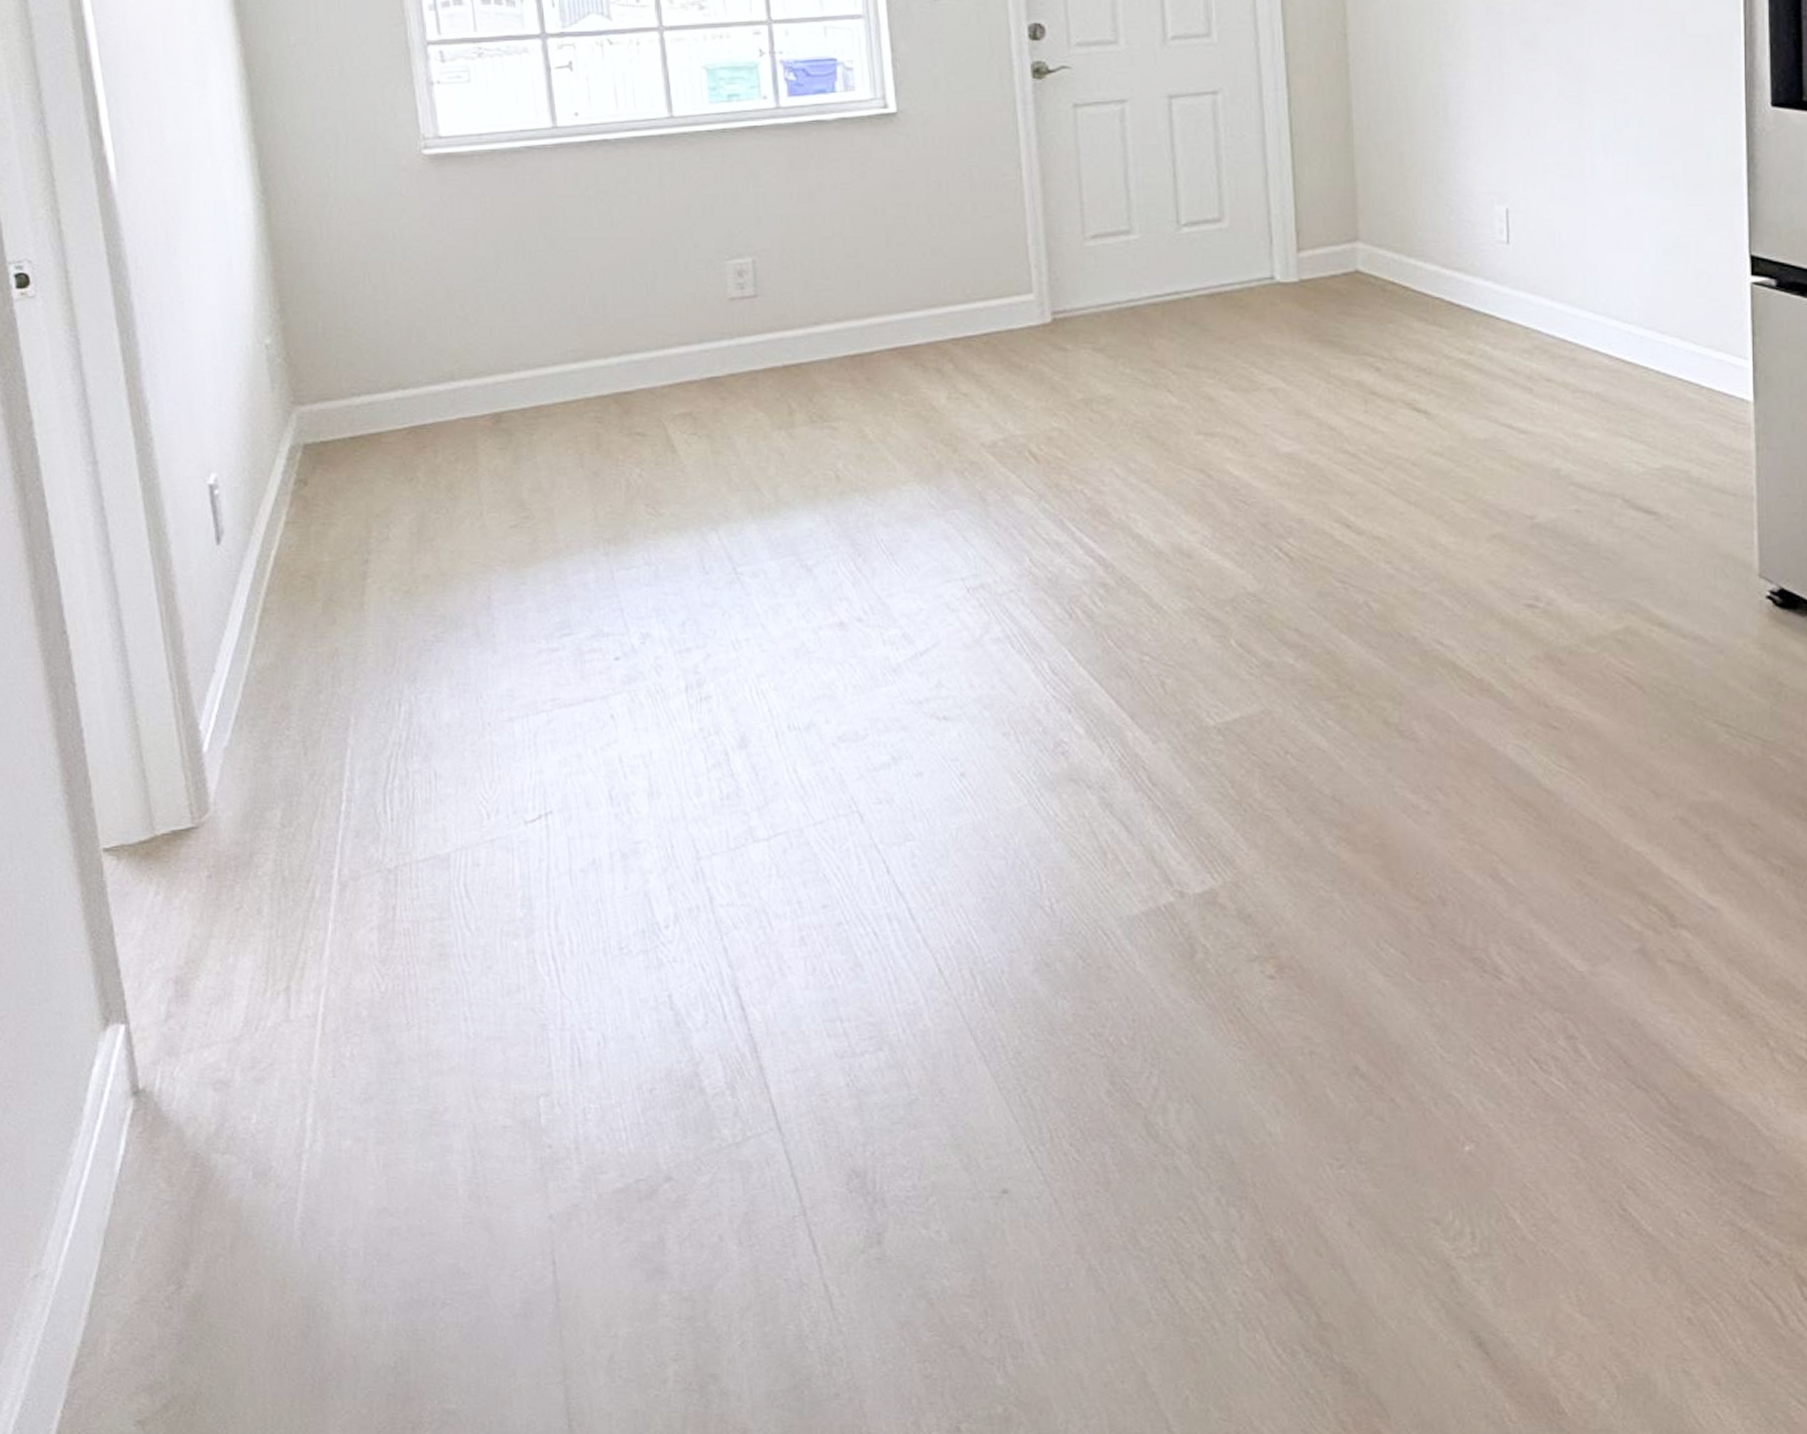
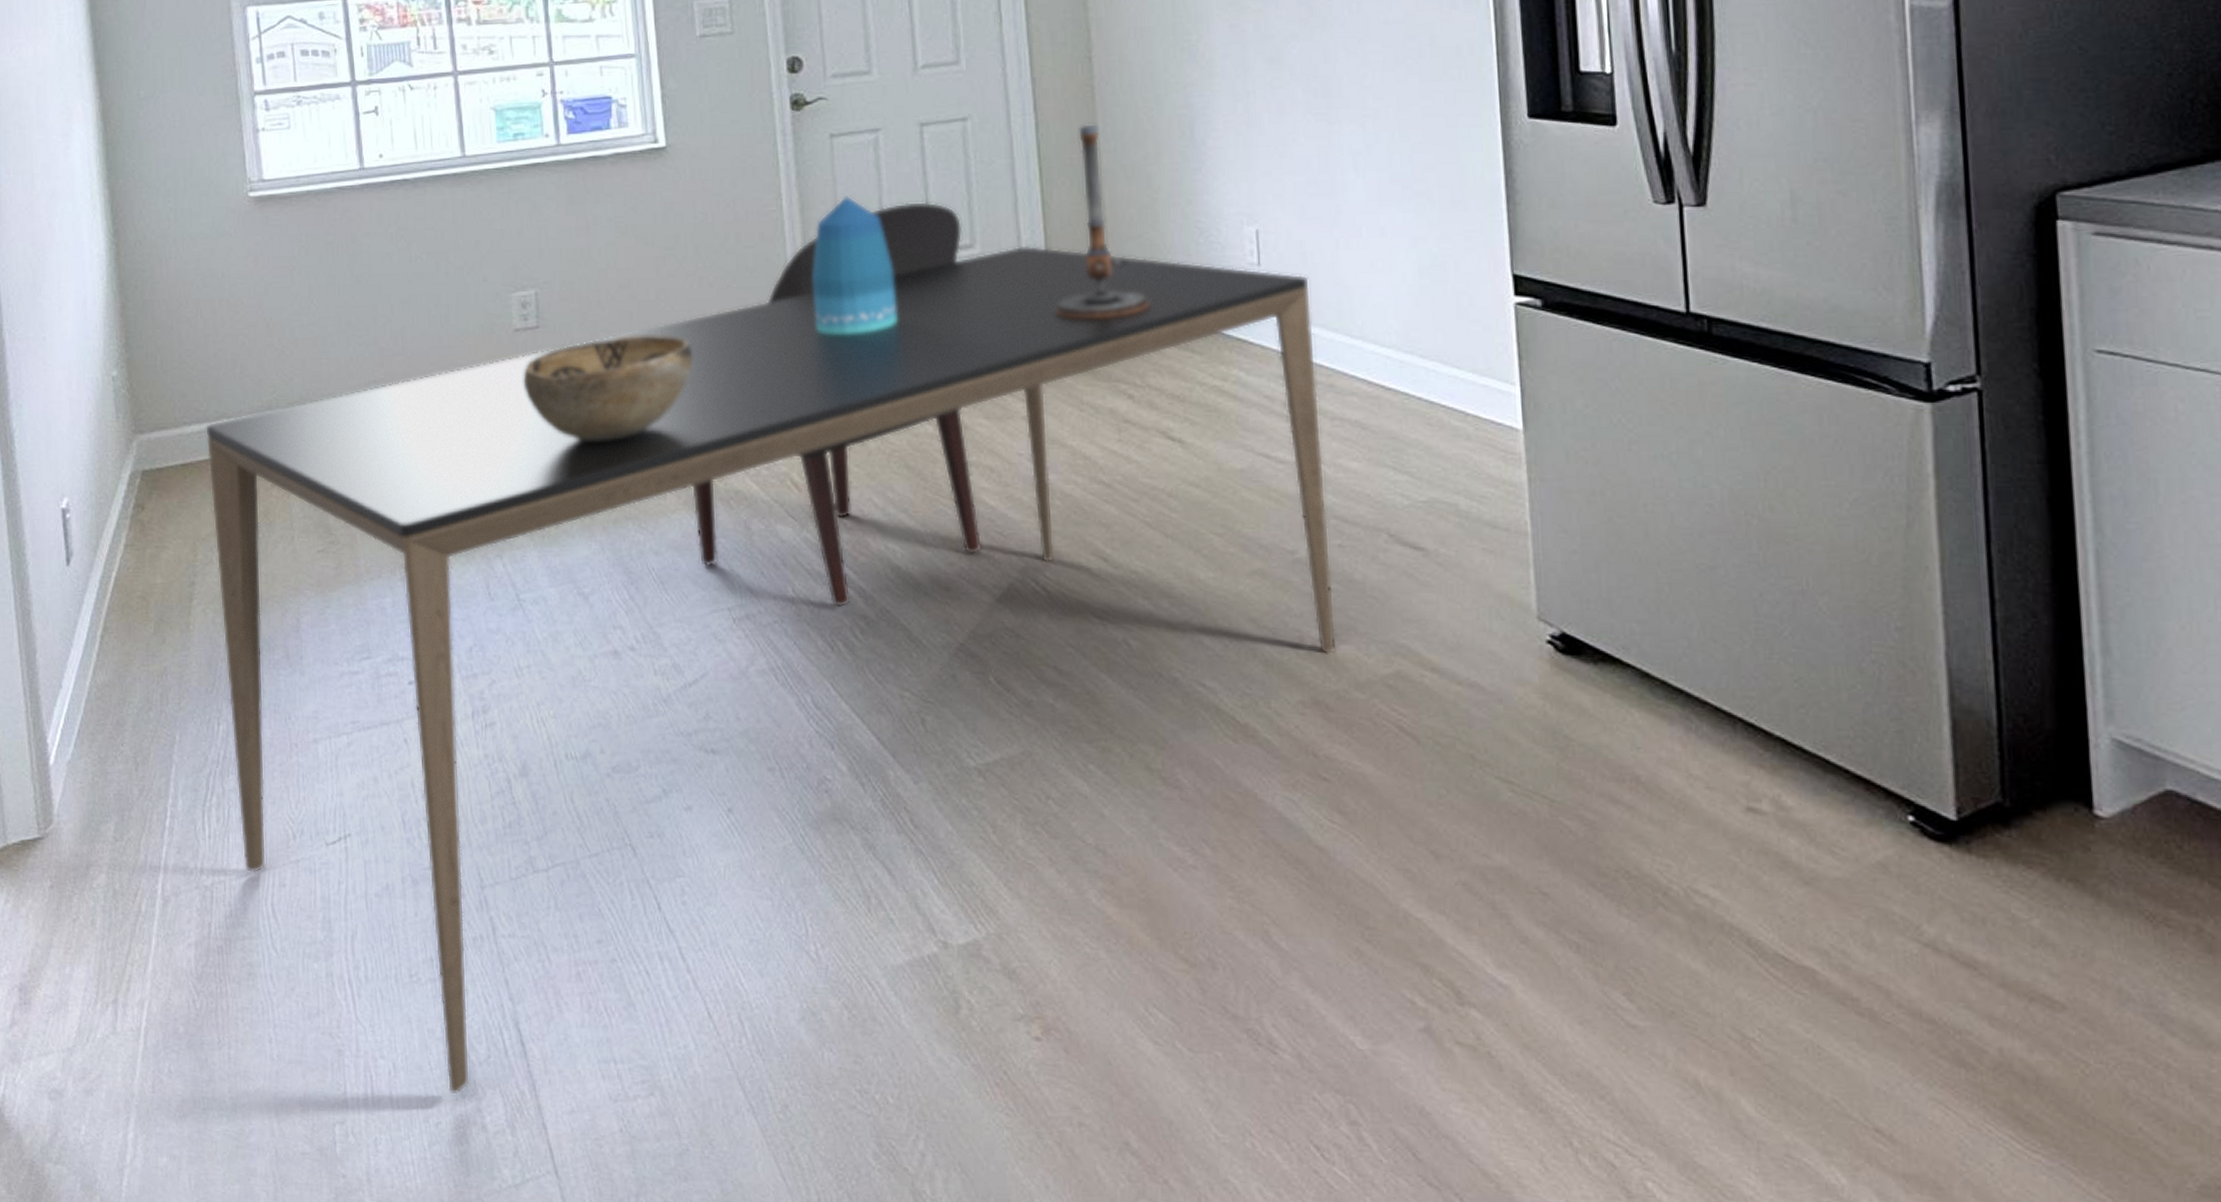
dining table: none [377,220,1571,1061] -> present [205,245,1337,1095]
decorative bowl: none [739,305,924,413] -> present [523,335,692,441]
chair: none [923,175,1226,576] -> present [691,202,983,608]
vase: none [1053,167,1142,307] -> present [812,196,898,335]
candlestick: none [1303,101,1399,294] -> present [1054,124,1150,320]

